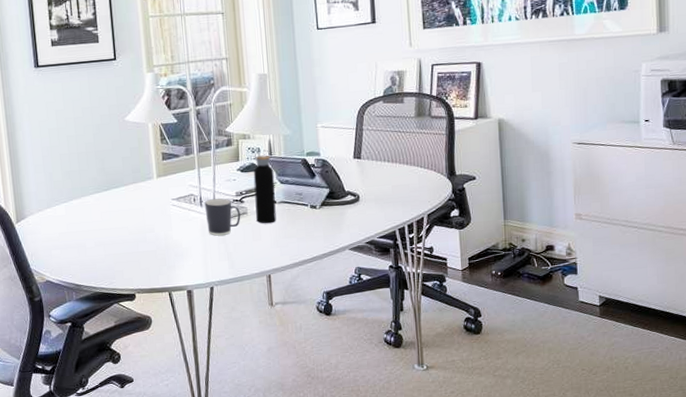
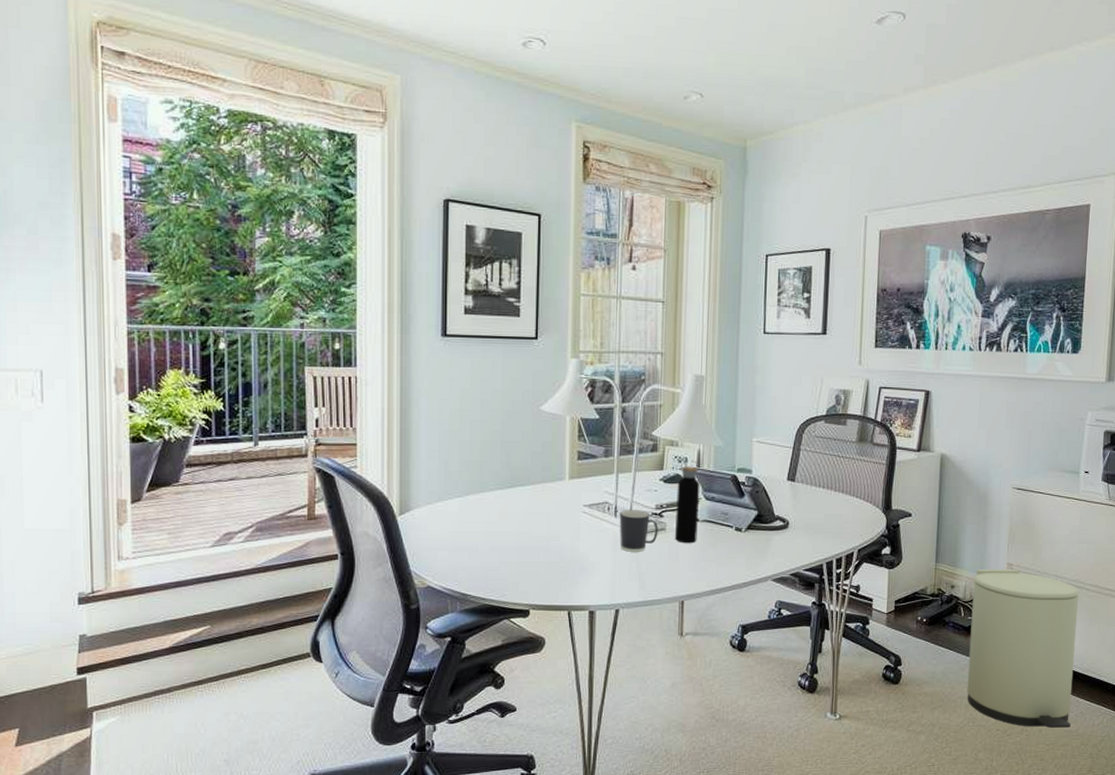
pedal bin: none [543,219,657,365] -> present [966,568,1080,728]

